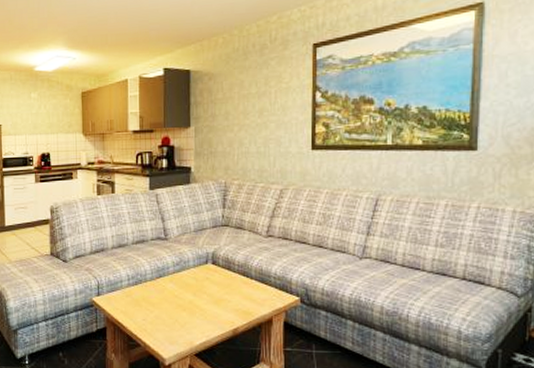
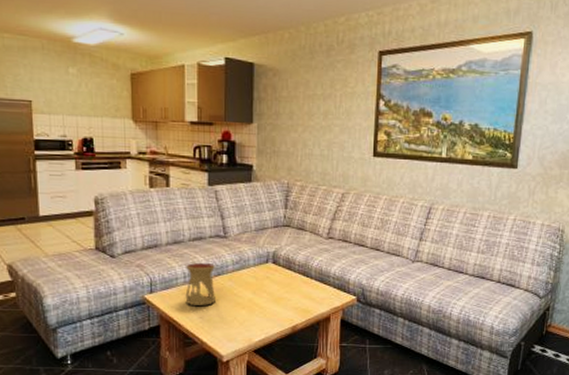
oil burner: none [129,266,158,308] -> present [185,263,217,306]

